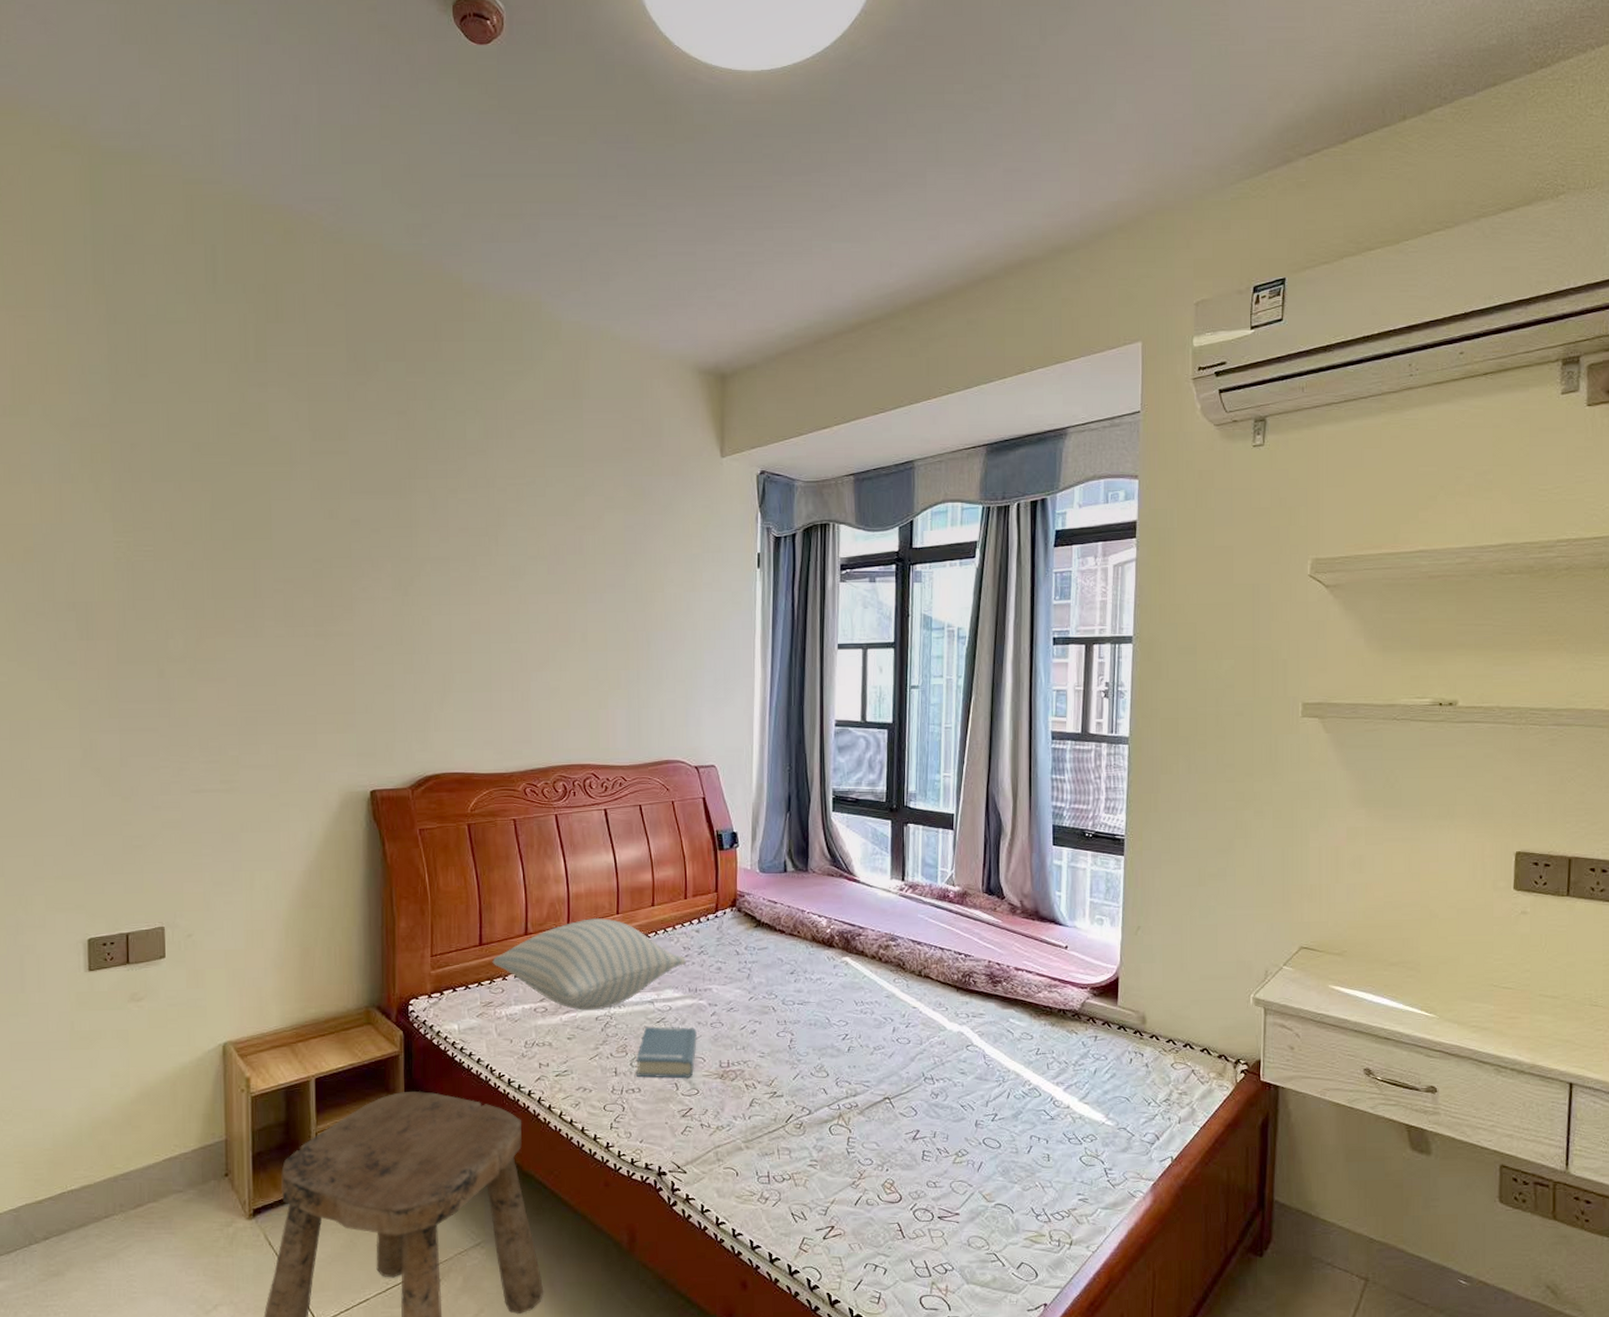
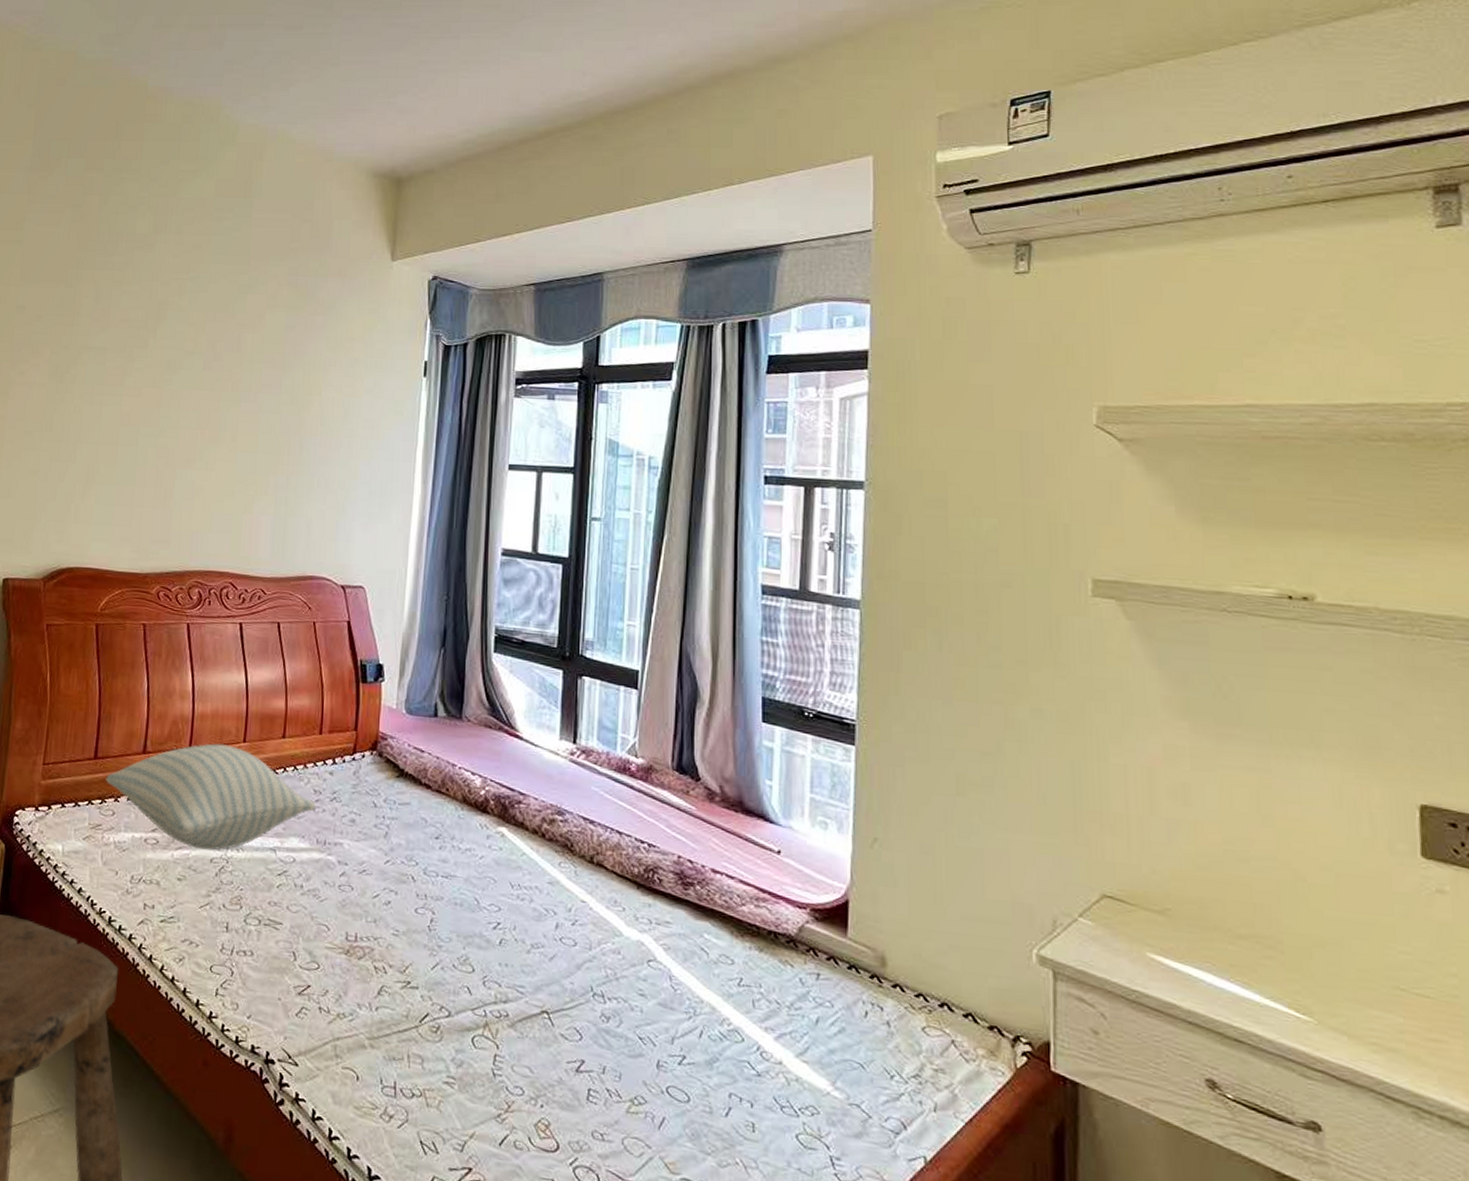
hardback book: present [636,1026,698,1079] -> none [250,878,323,948]

